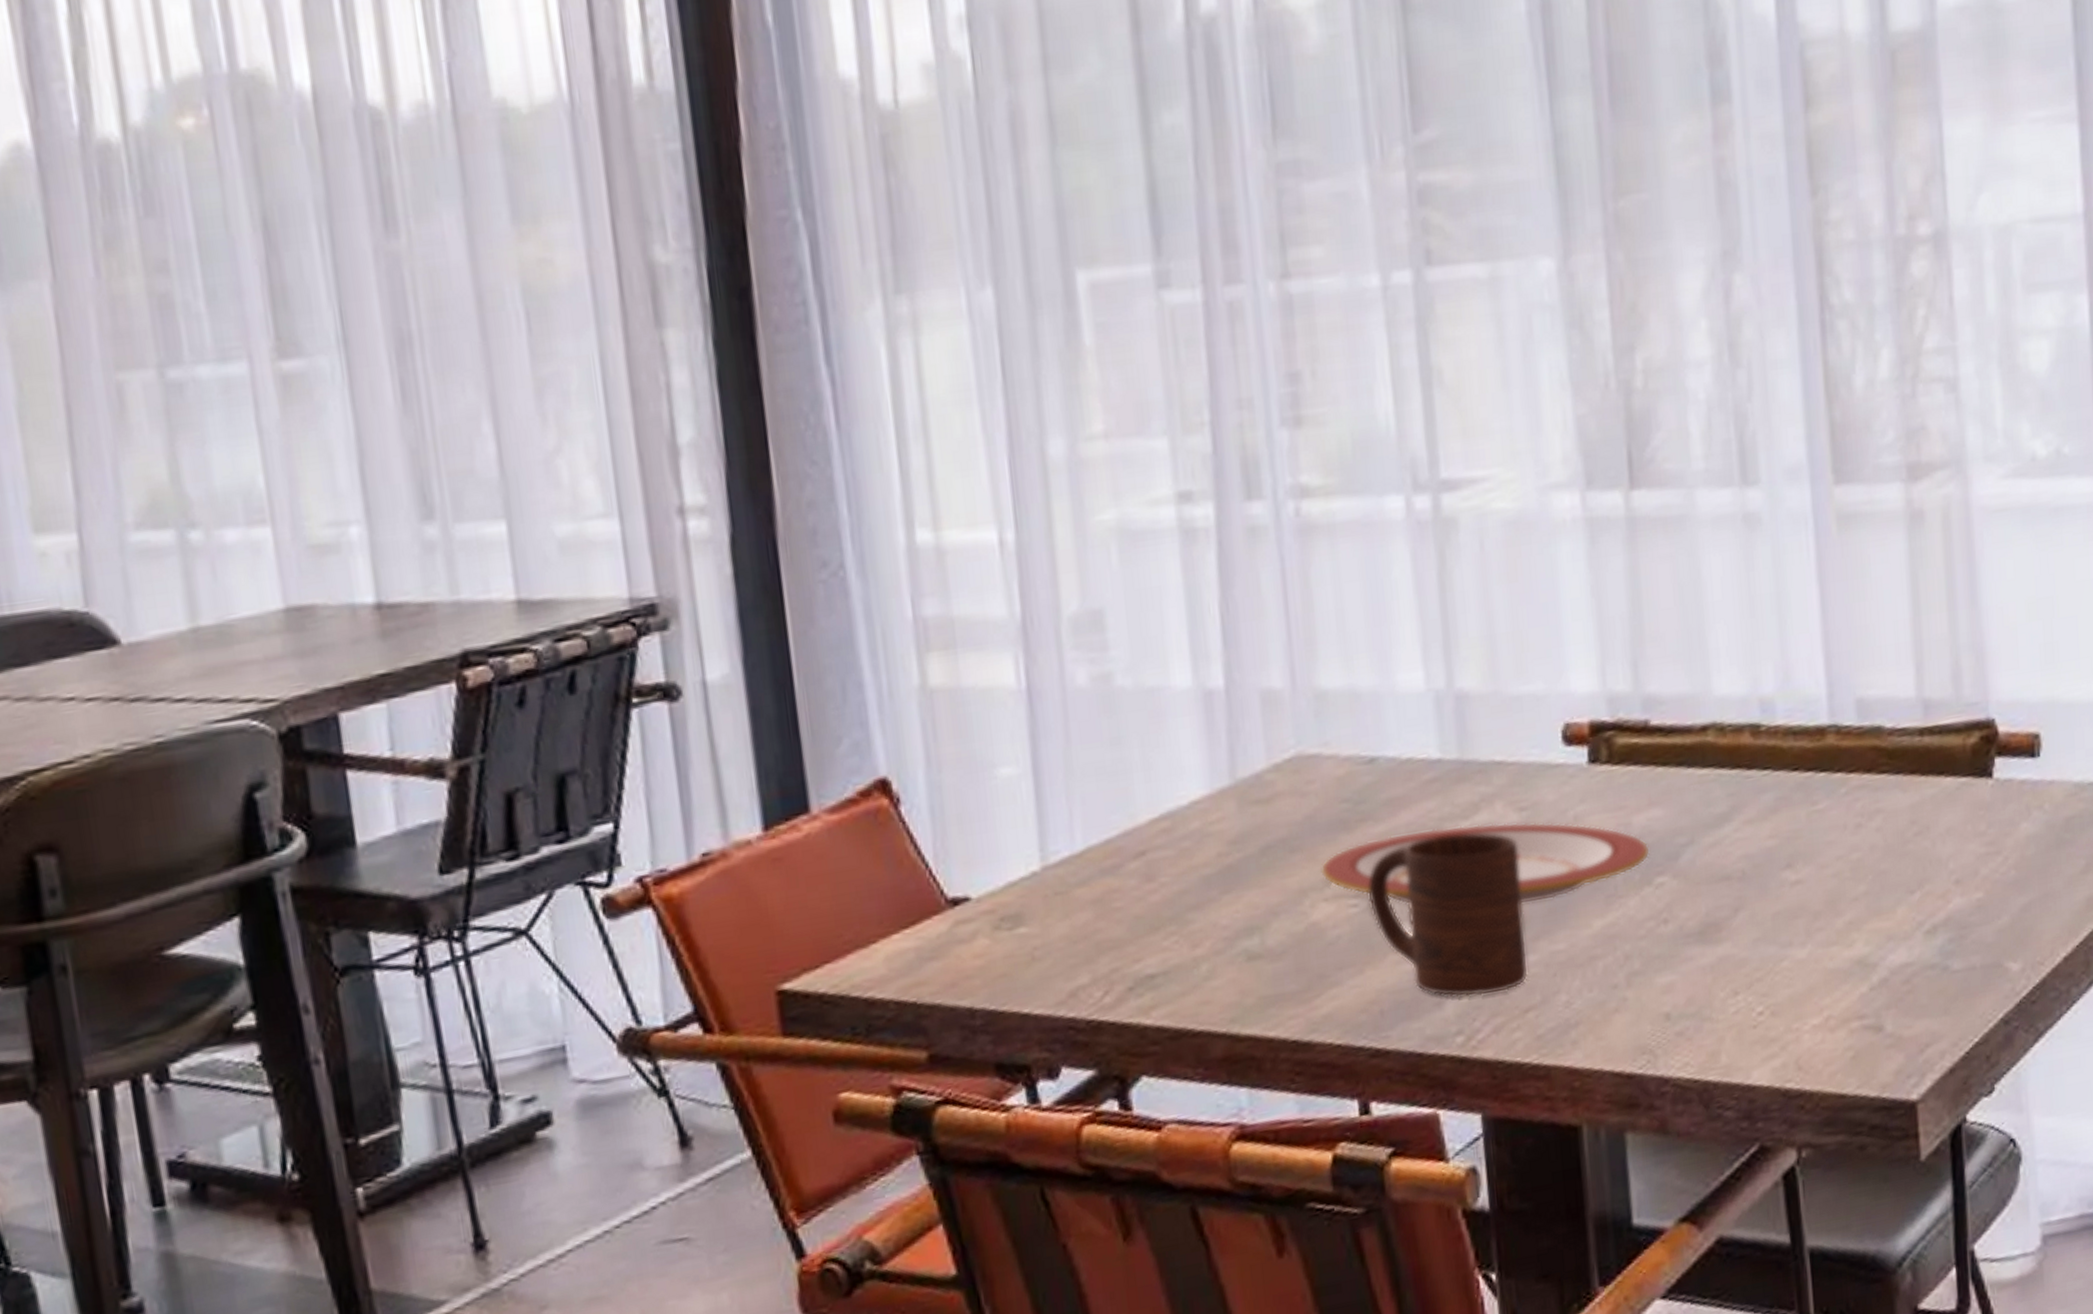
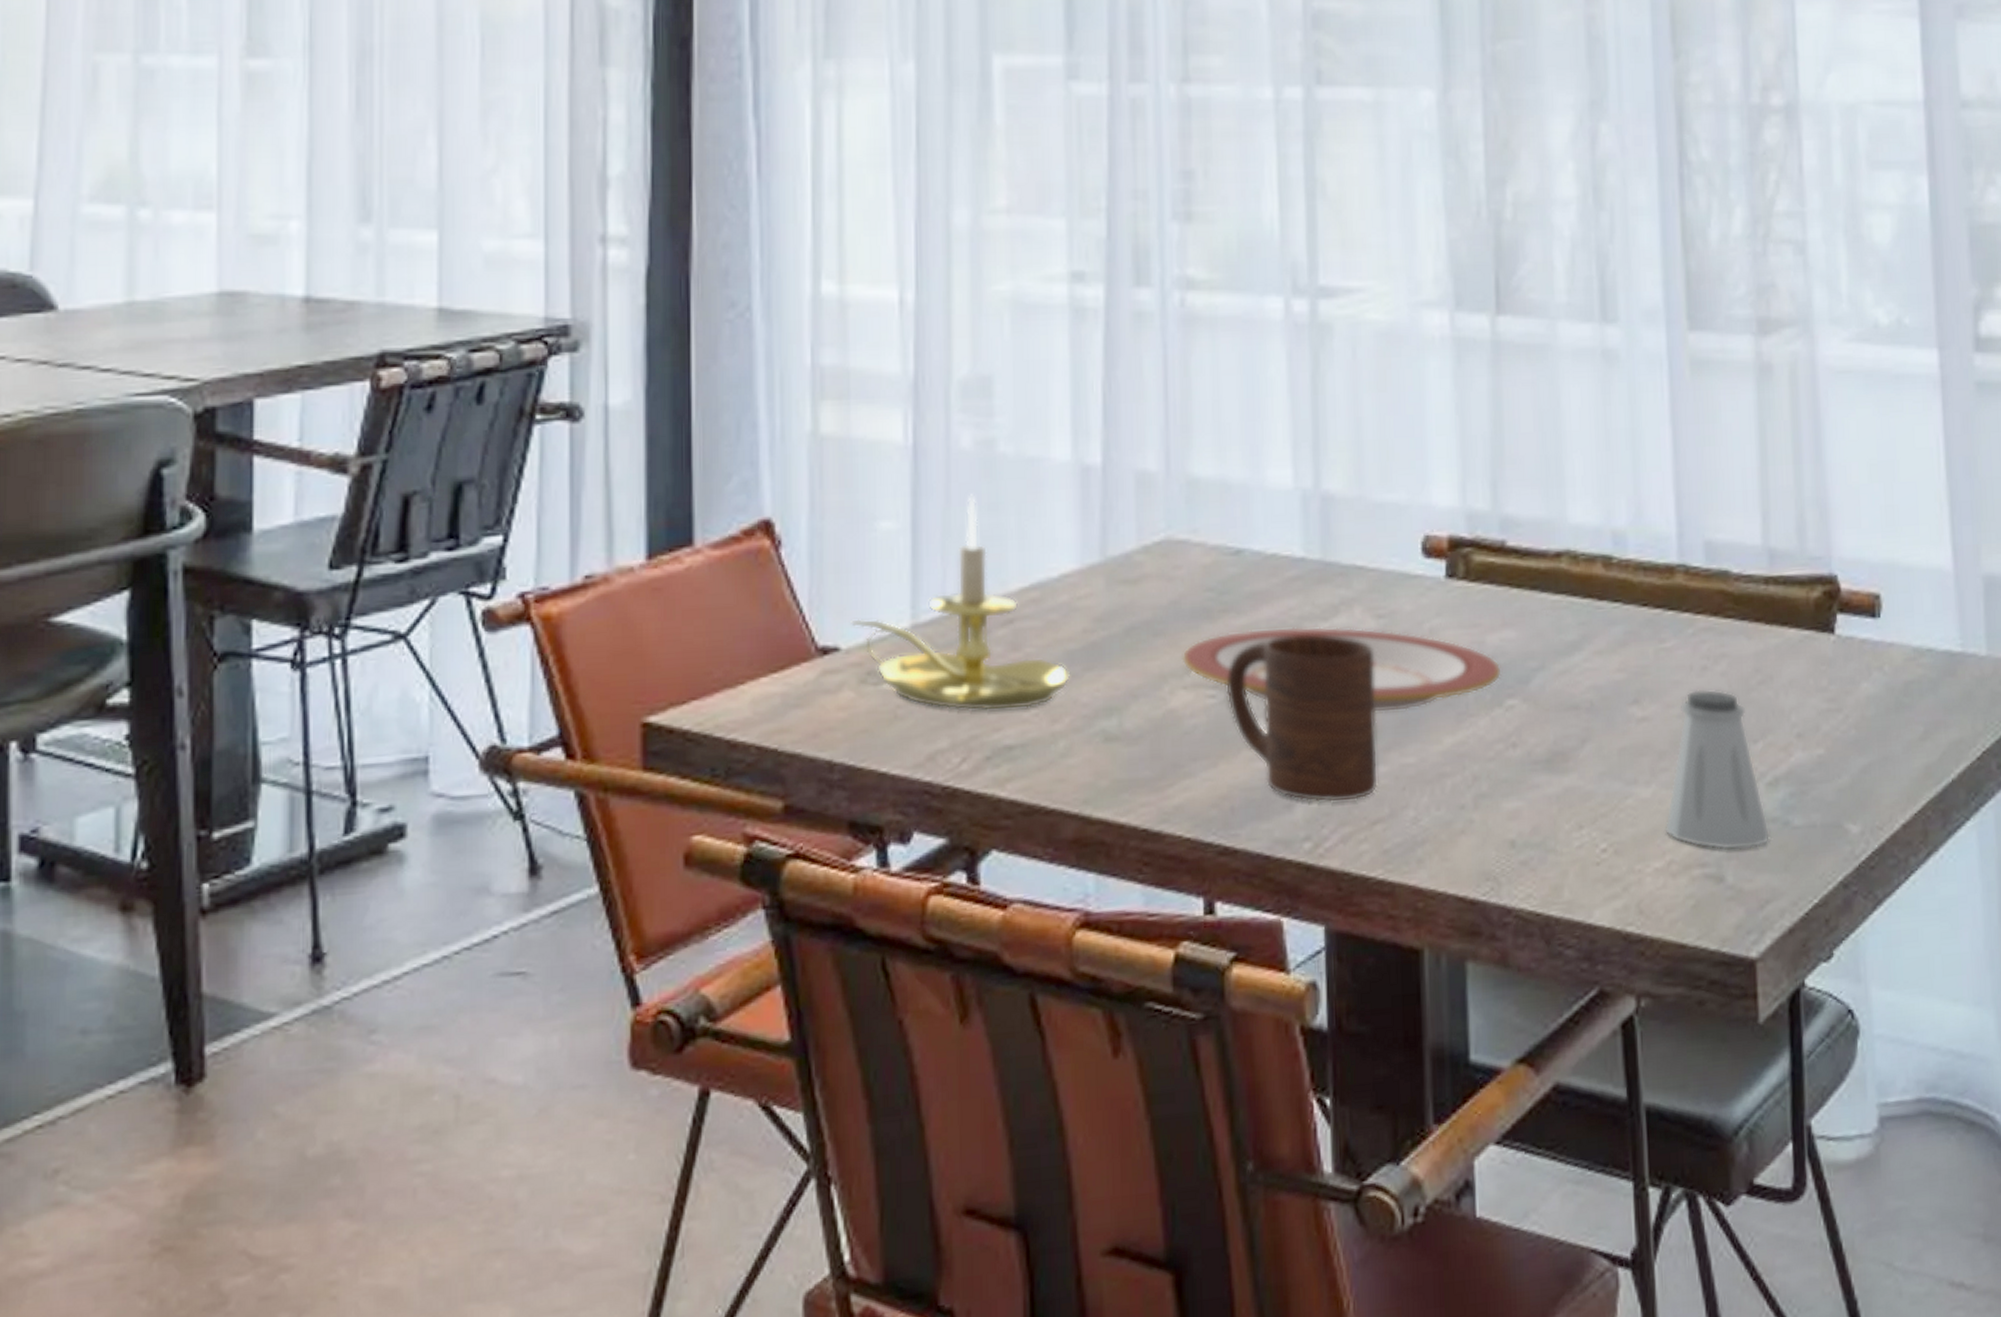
candle holder: none [979,731,1209,946] -> present [851,494,1071,711]
saltshaker: none [1821,845,1929,1001] -> present [1664,689,1770,850]

